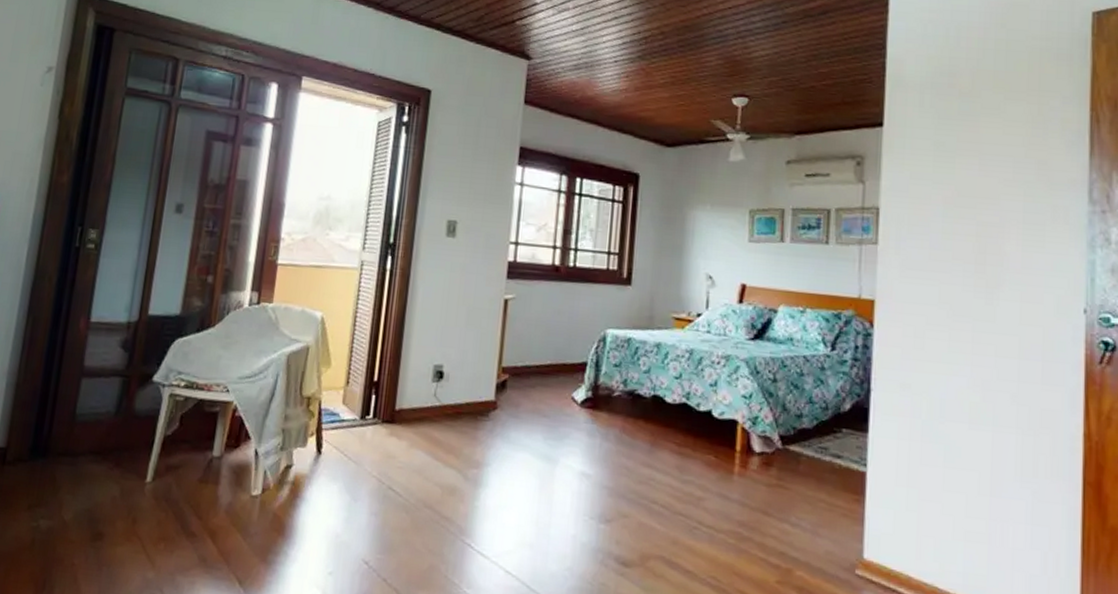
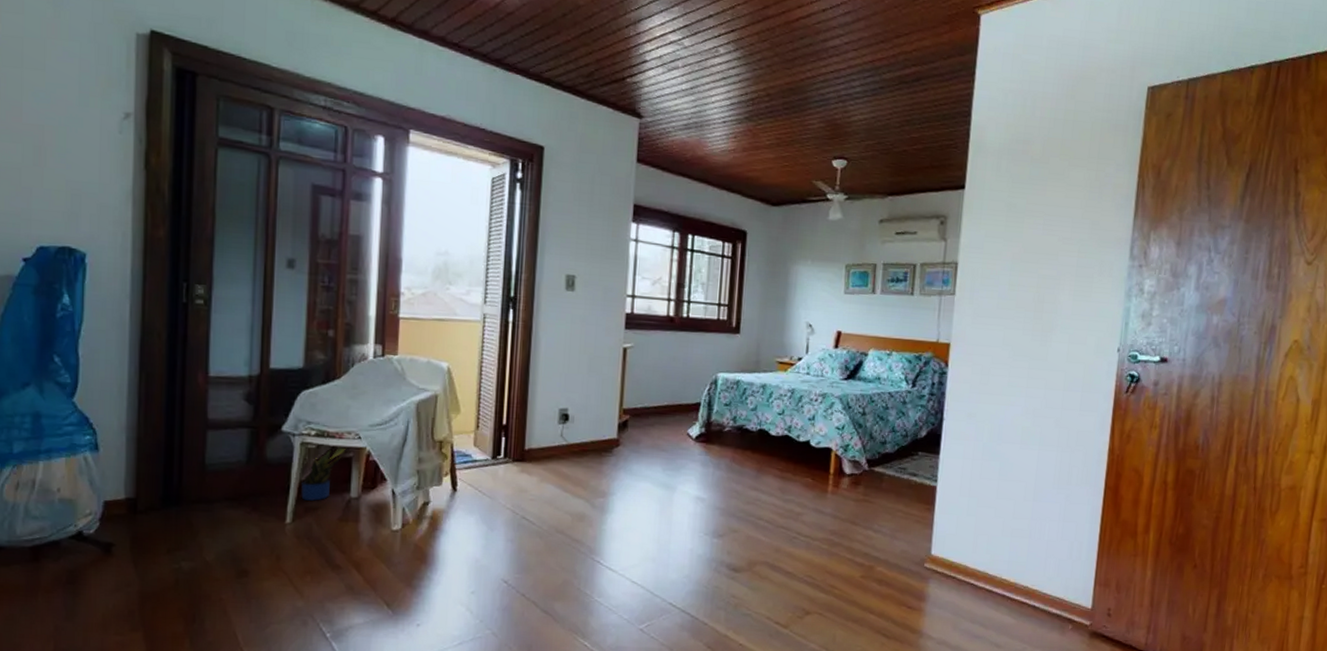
potted plant: none [164,399,214,459] -> present [301,446,347,501]

